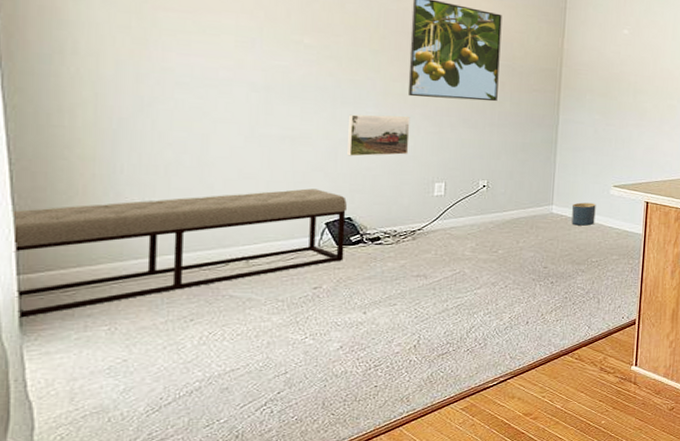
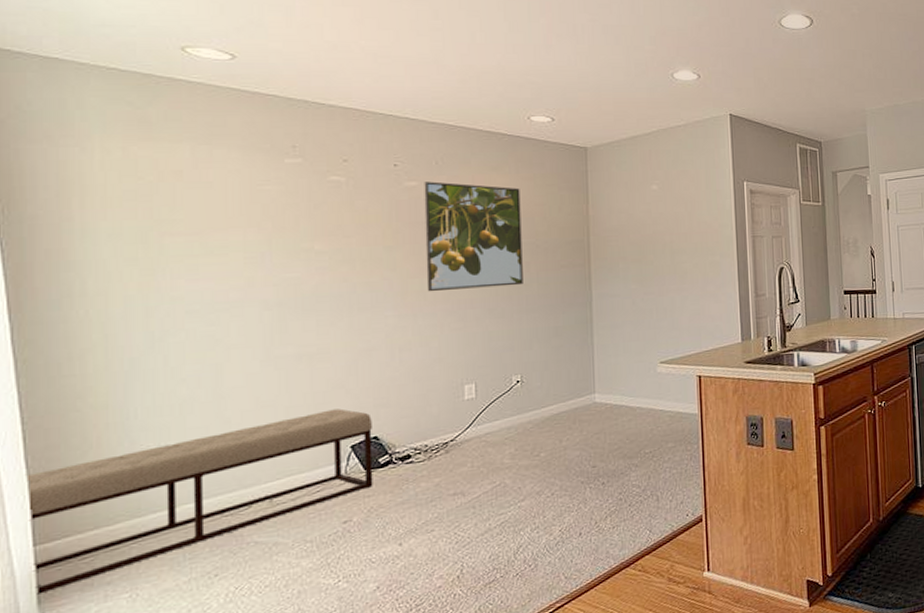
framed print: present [347,114,411,157] -> none [368,314,433,368]
planter: present [571,202,596,226] -> none [616,384,644,414]

